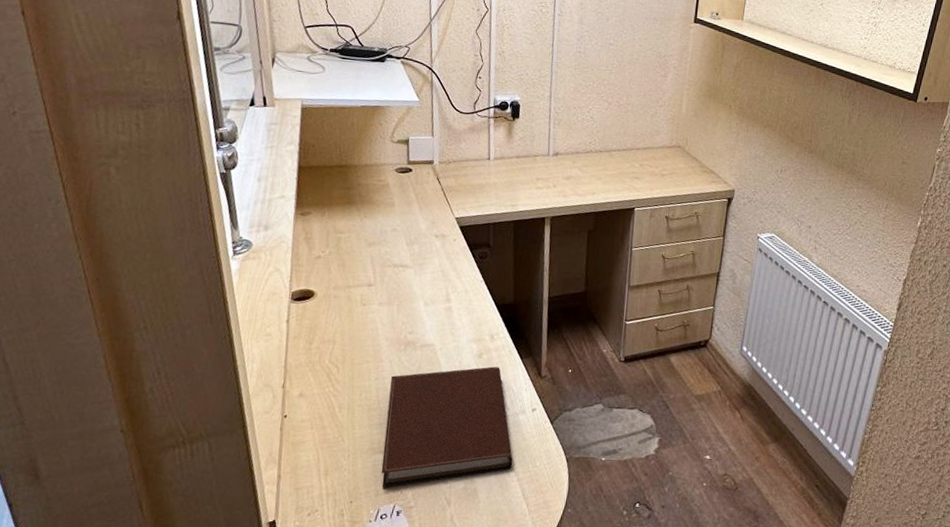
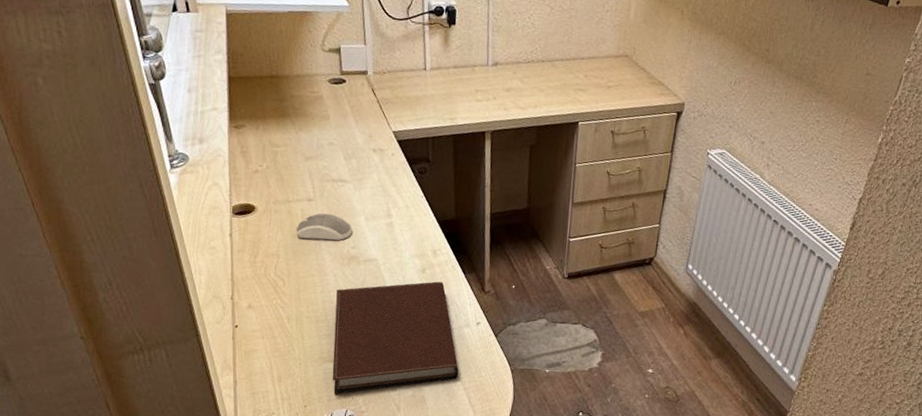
computer mouse: none [354,298,411,326] -> present [296,213,353,240]

